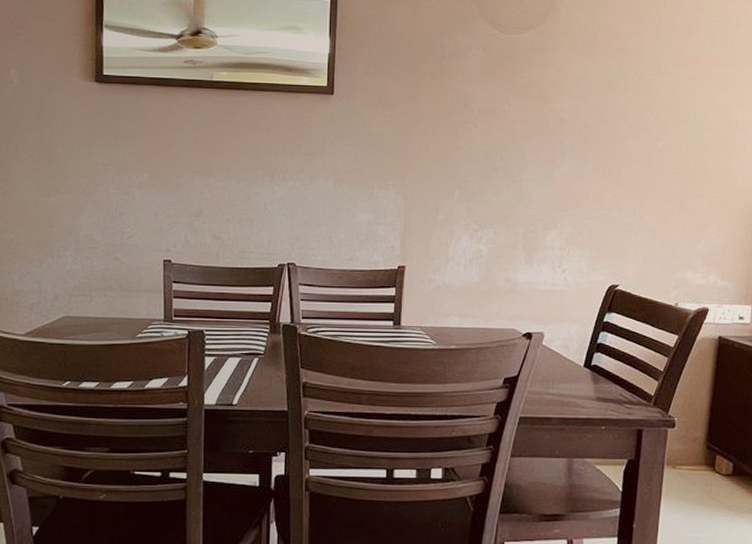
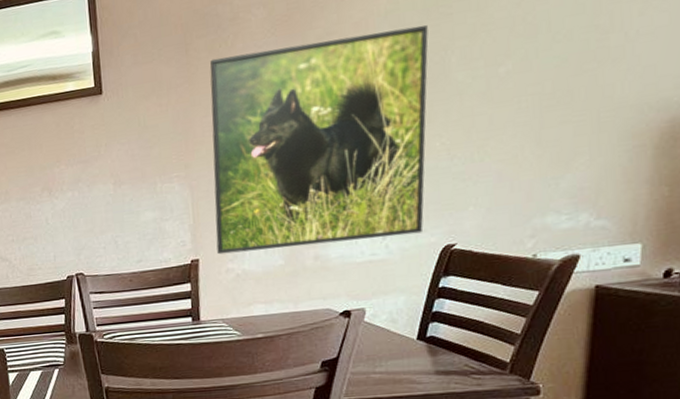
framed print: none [422,84,608,271] -> present [209,25,428,255]

